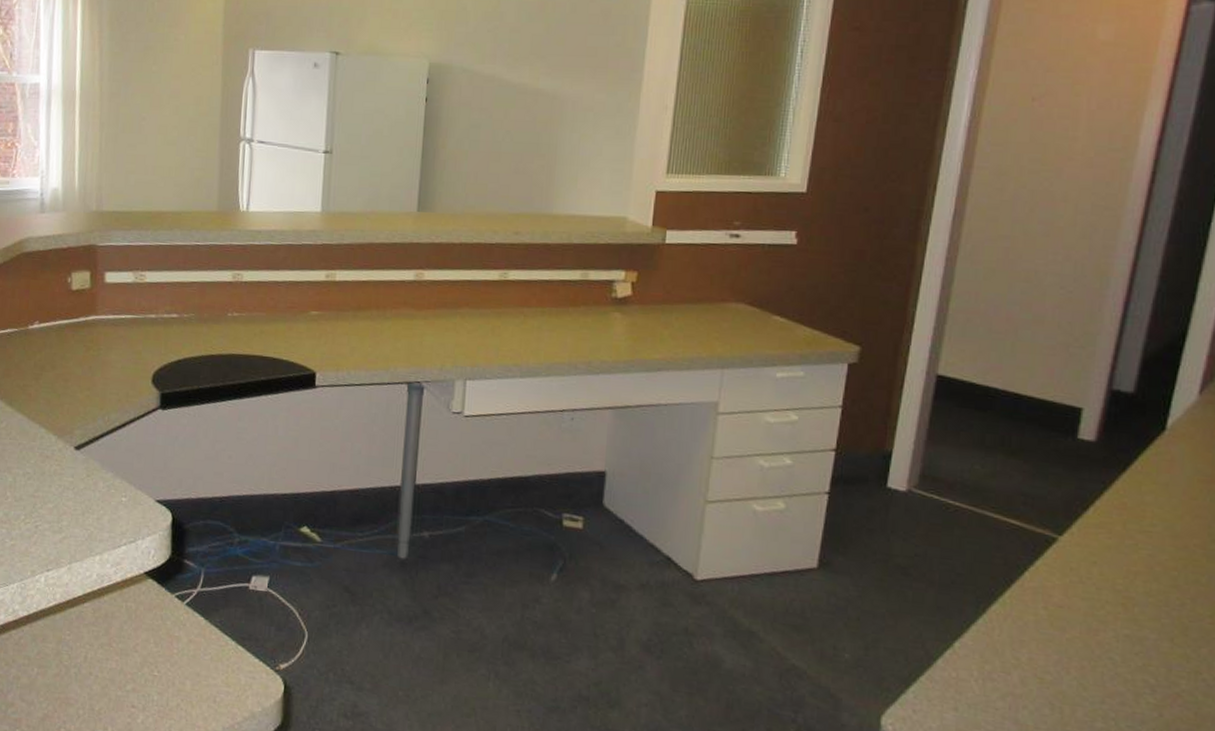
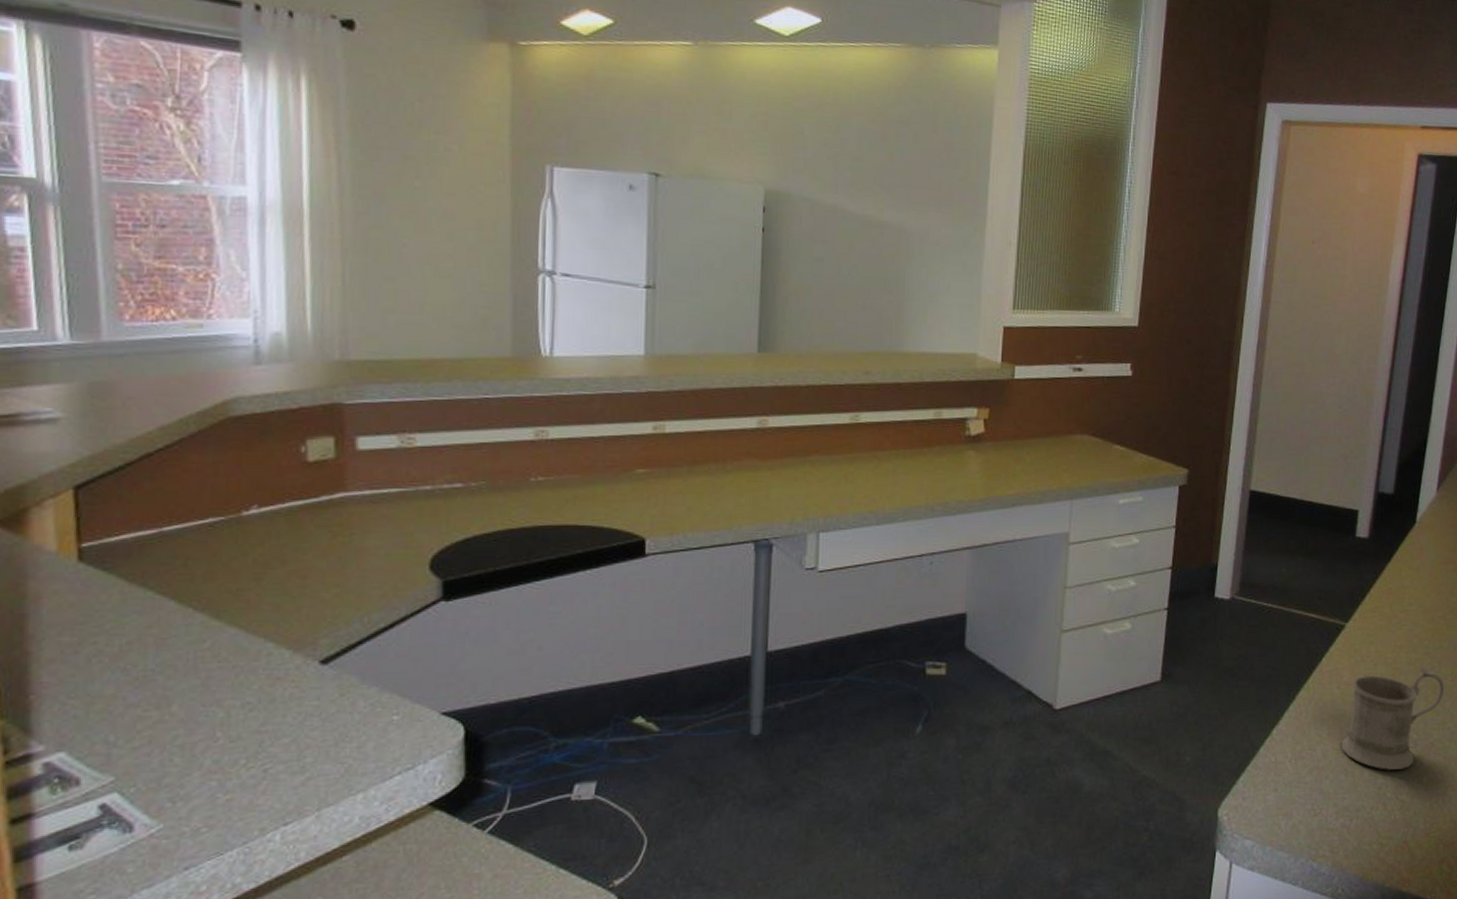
mug: none [1045,599,1200,717] -> present [1340,668,1445,770]

